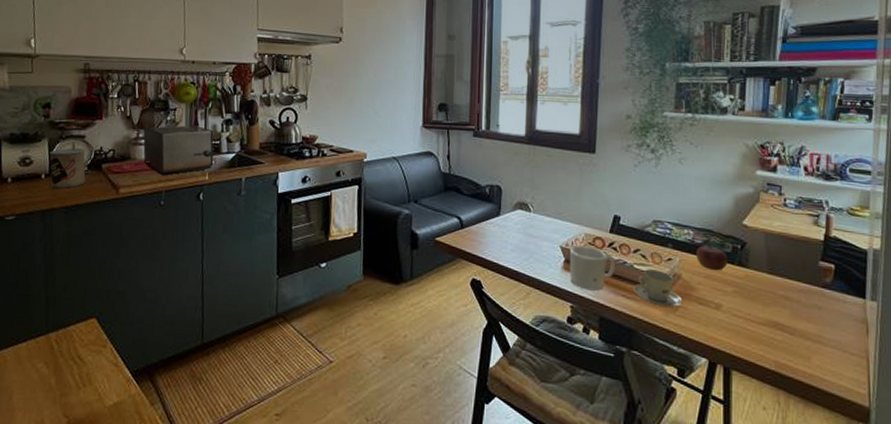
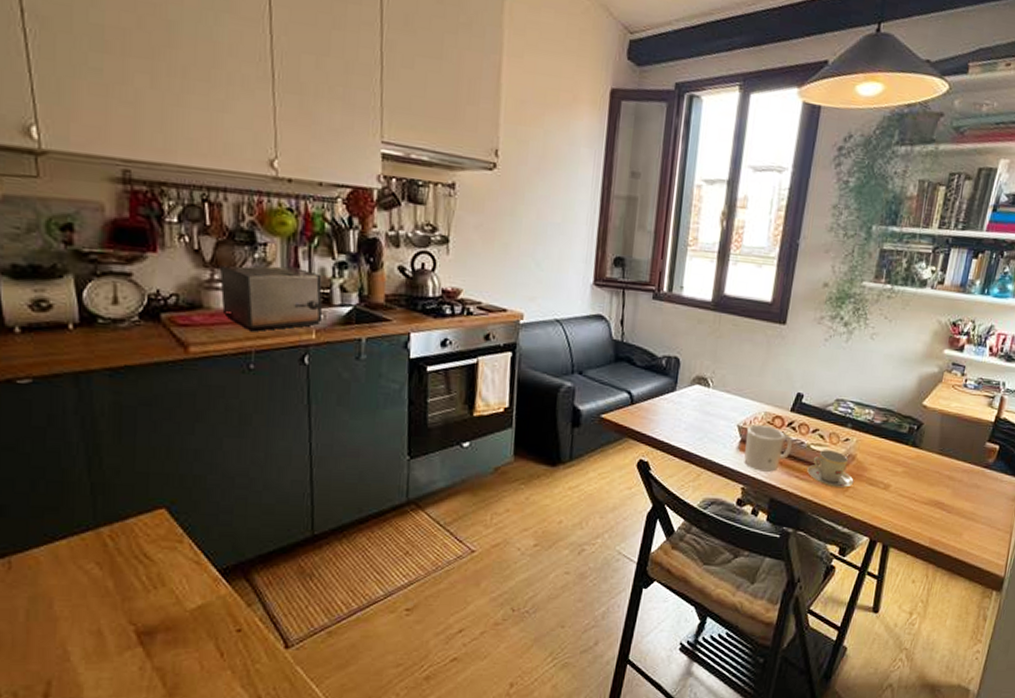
tin can: present [49,148,86,189] -> none [77,289,137,344]
fruit: present [696,243,728,271] -> none [873,423,904,452]

